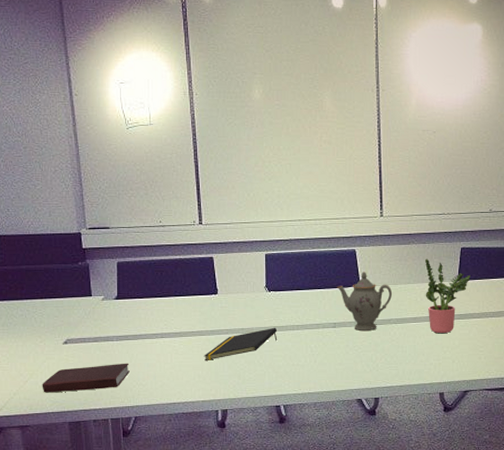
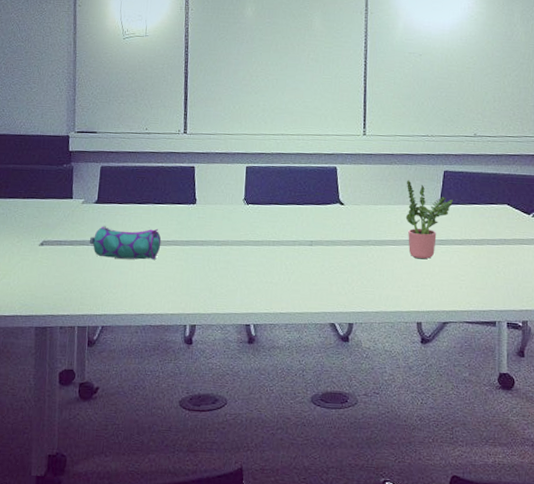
book: present [42,363,130,393] -> none [13,268,102,295]
pencil case: none [113,320,186,351] -> present [89,225,162,260]
notepad: present [203,327,278,360] -> none [176,241,253,272]
teapot: present [336,272,392,331] -> none [315,190,372,251]

